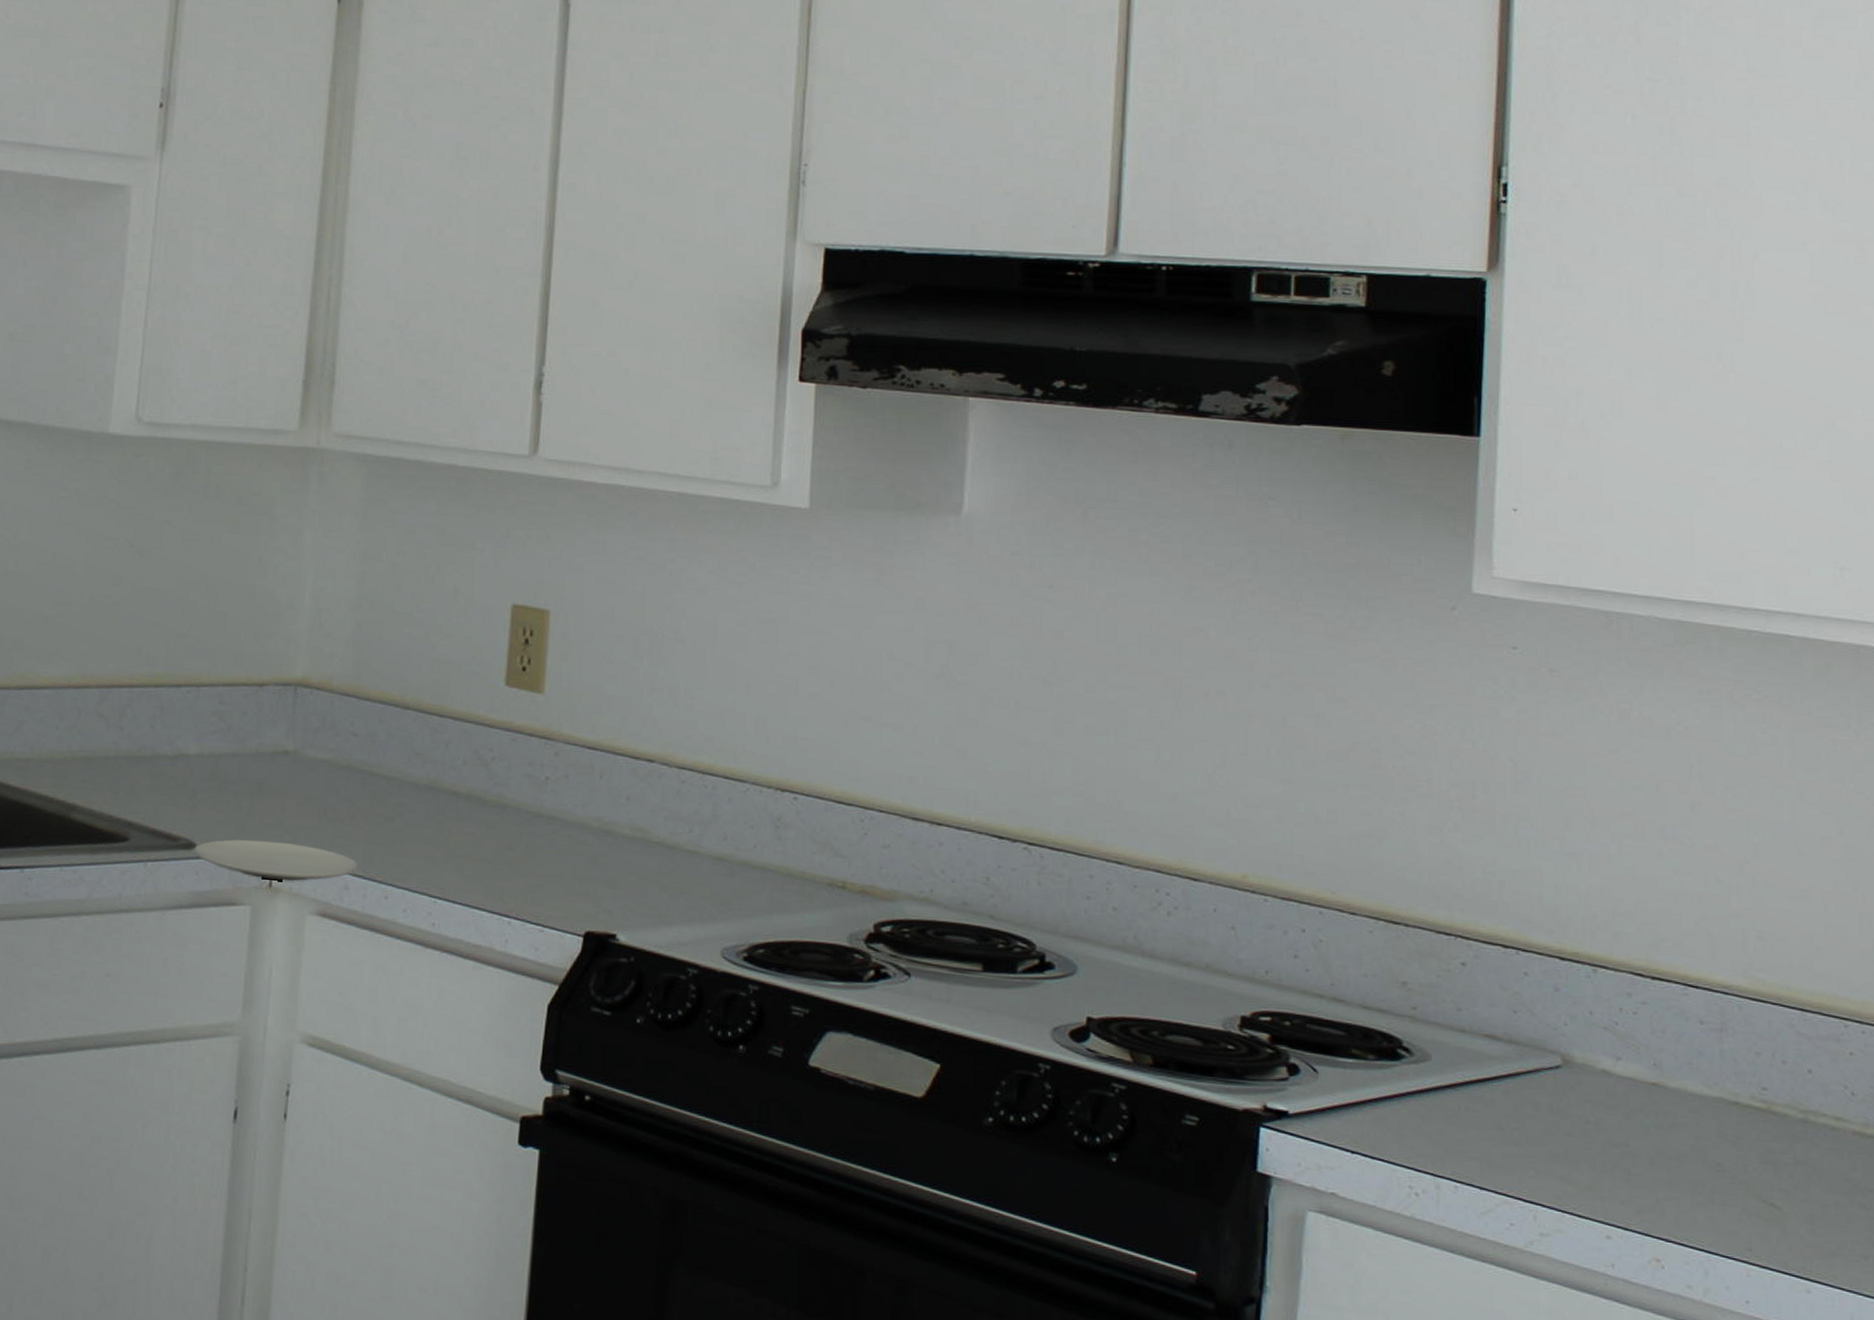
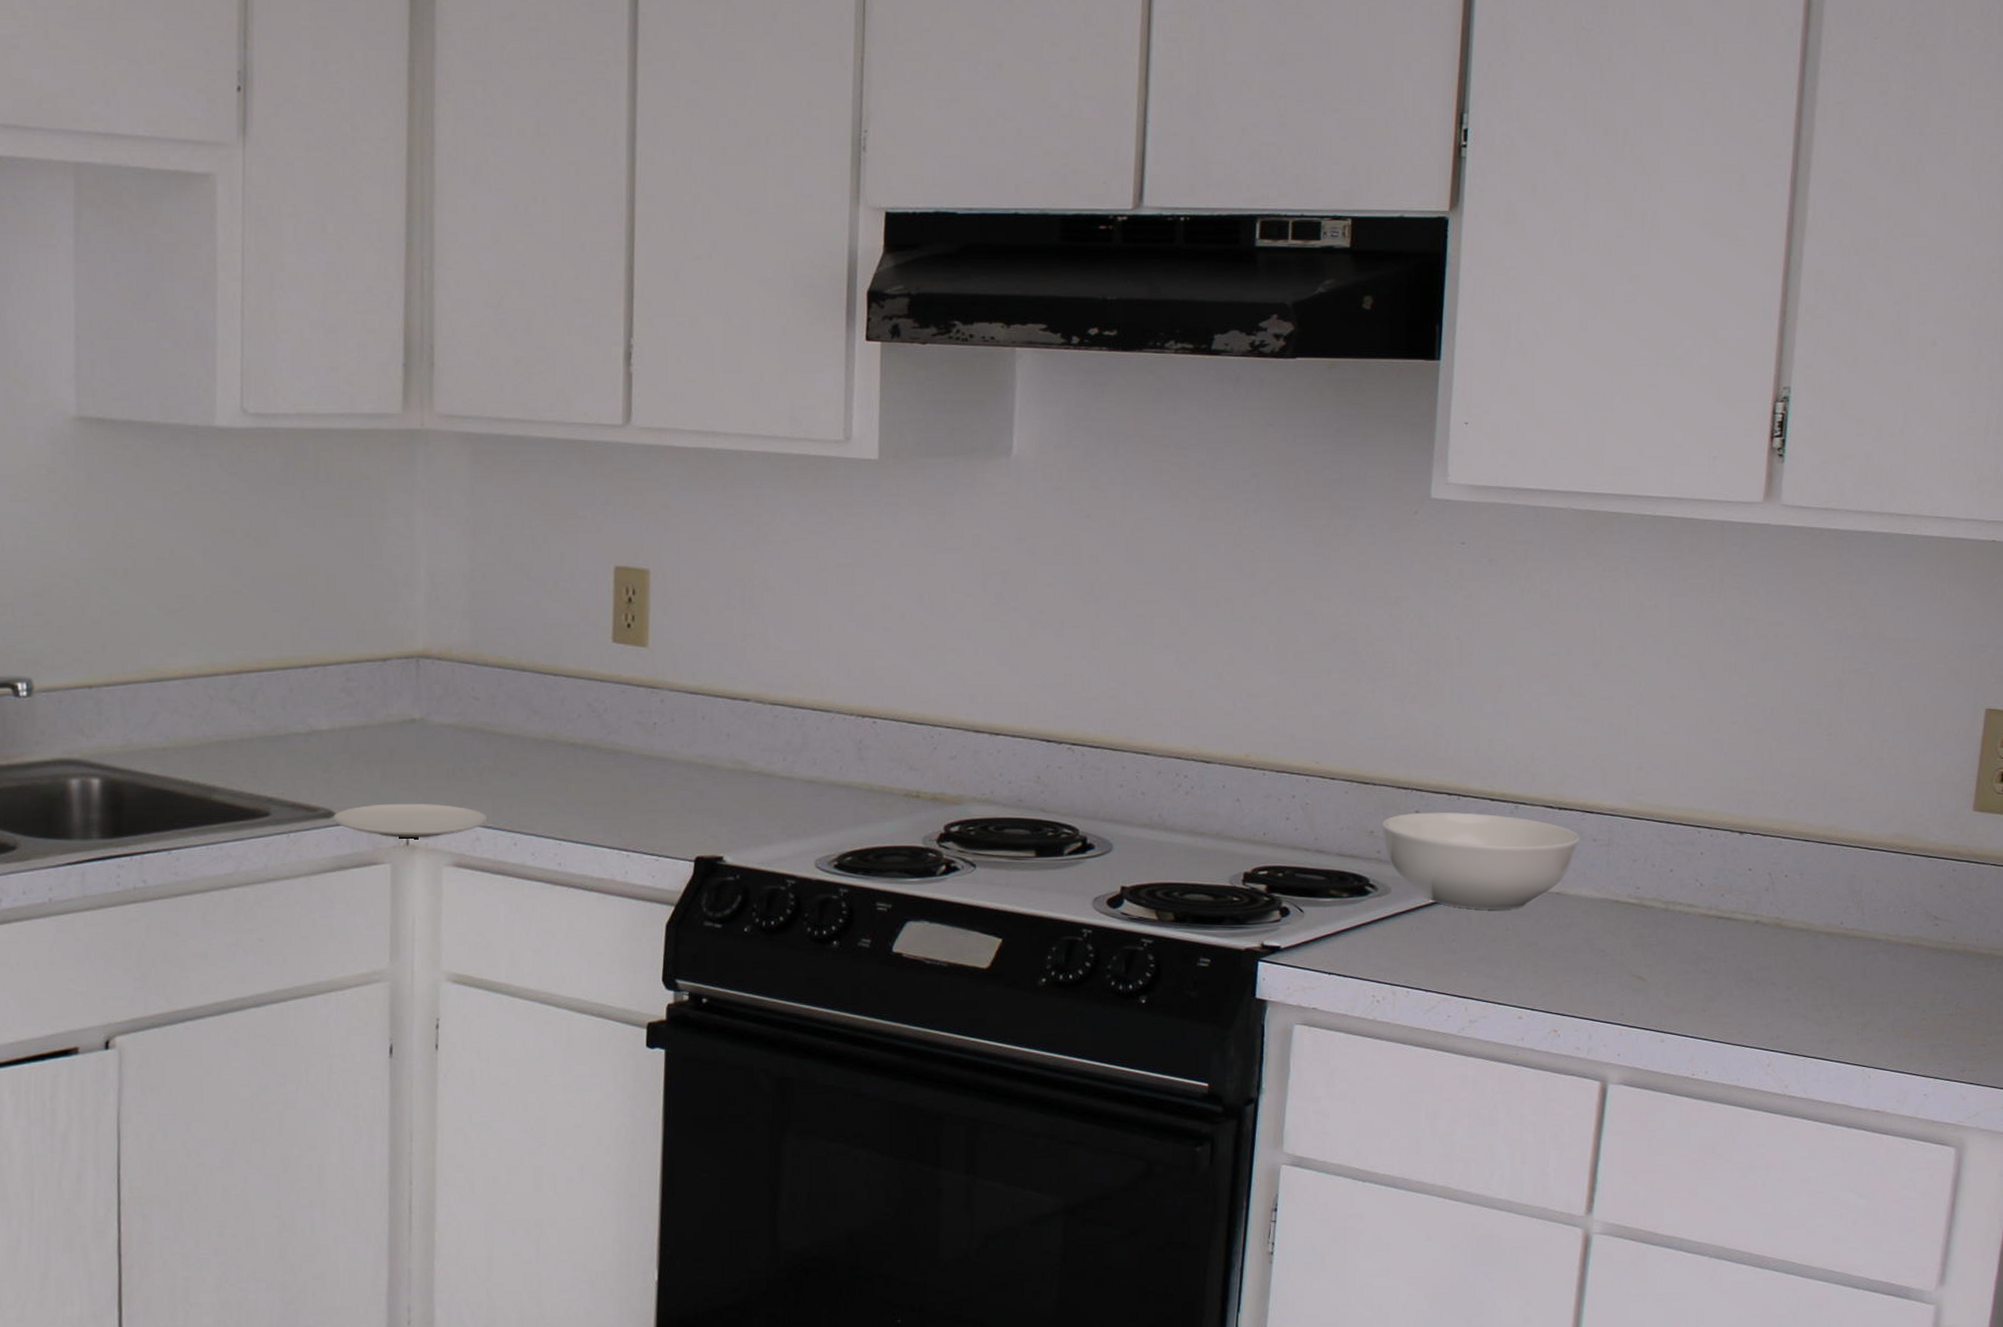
bowl: none [1417,965,1683,1098] -> present [1382,812,1580,910]

